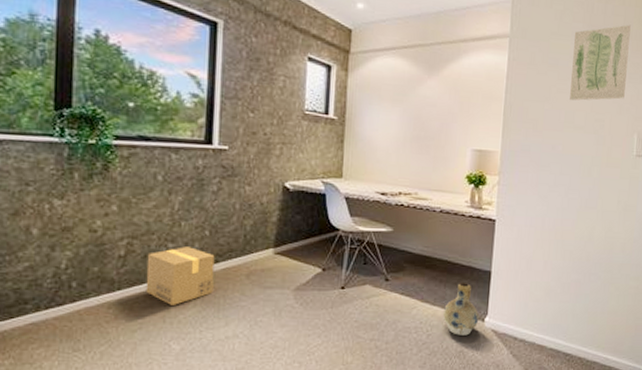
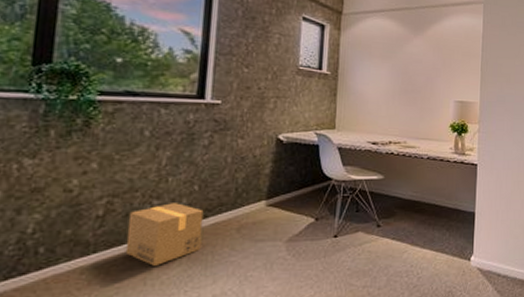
ceramic jug: present [443,282,479,336] -> none [433,224,466,276]

